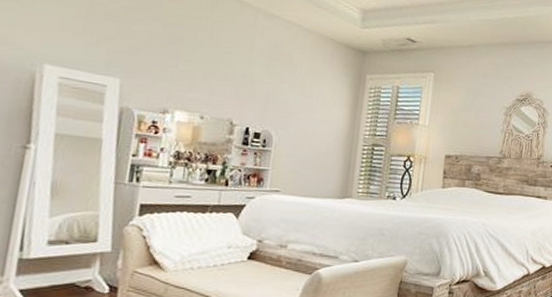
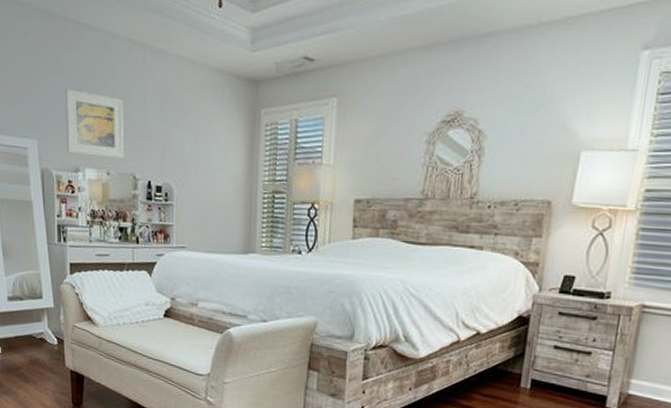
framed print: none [156,35,228,105] -> present [66,89,124,159]

